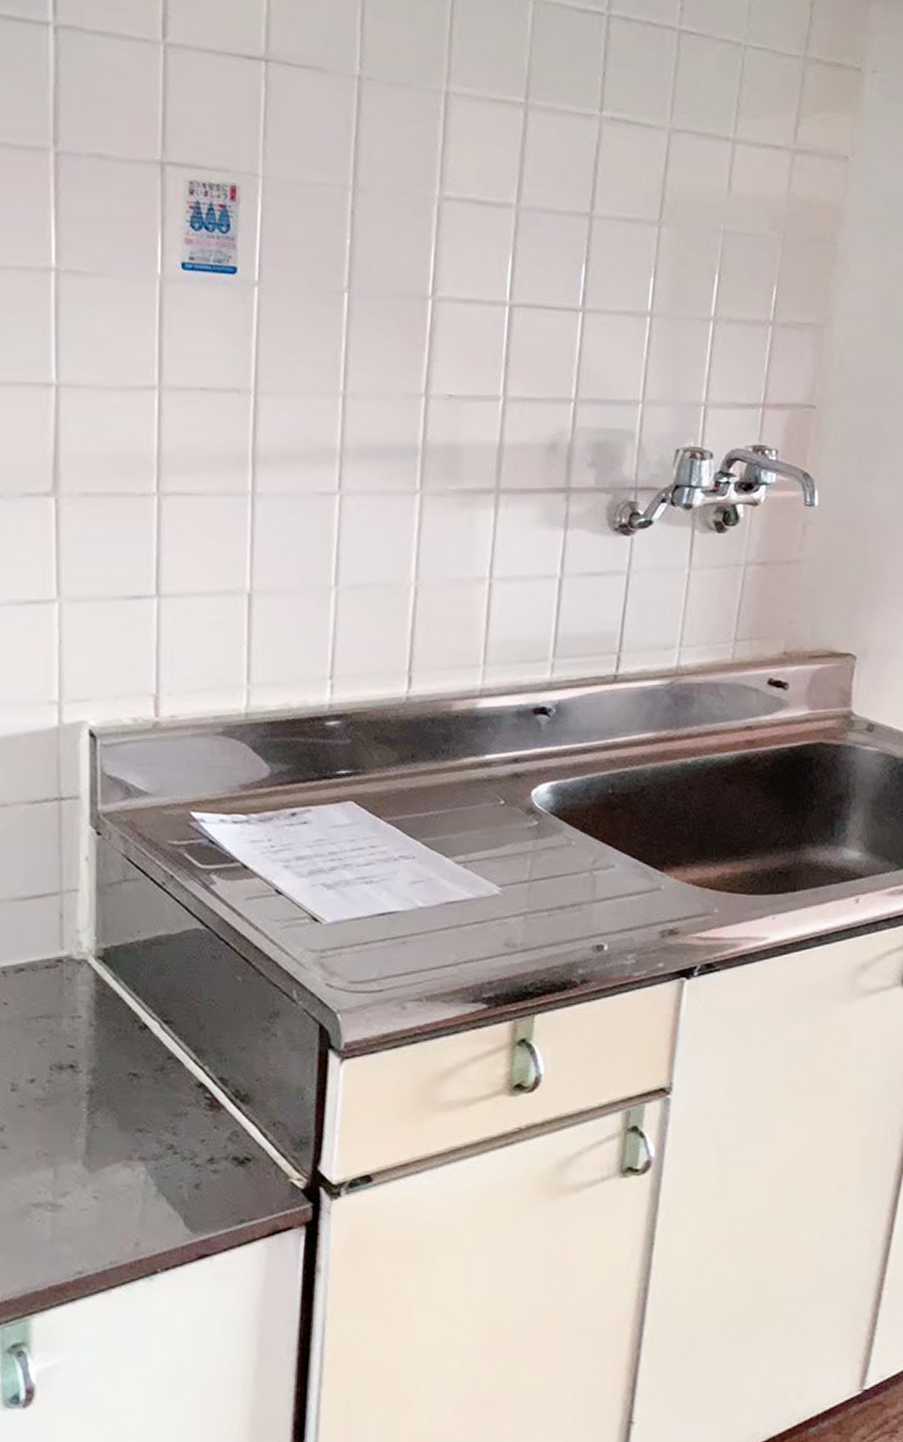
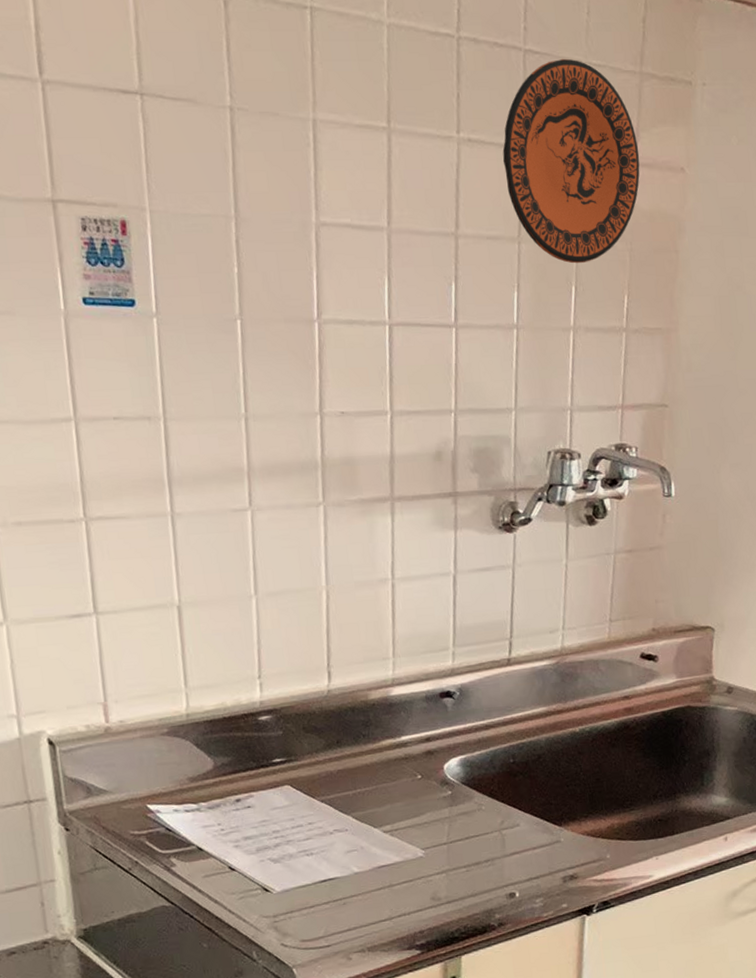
decorative plate: none [647,40,799,251] -> present [502,58,640,264]

